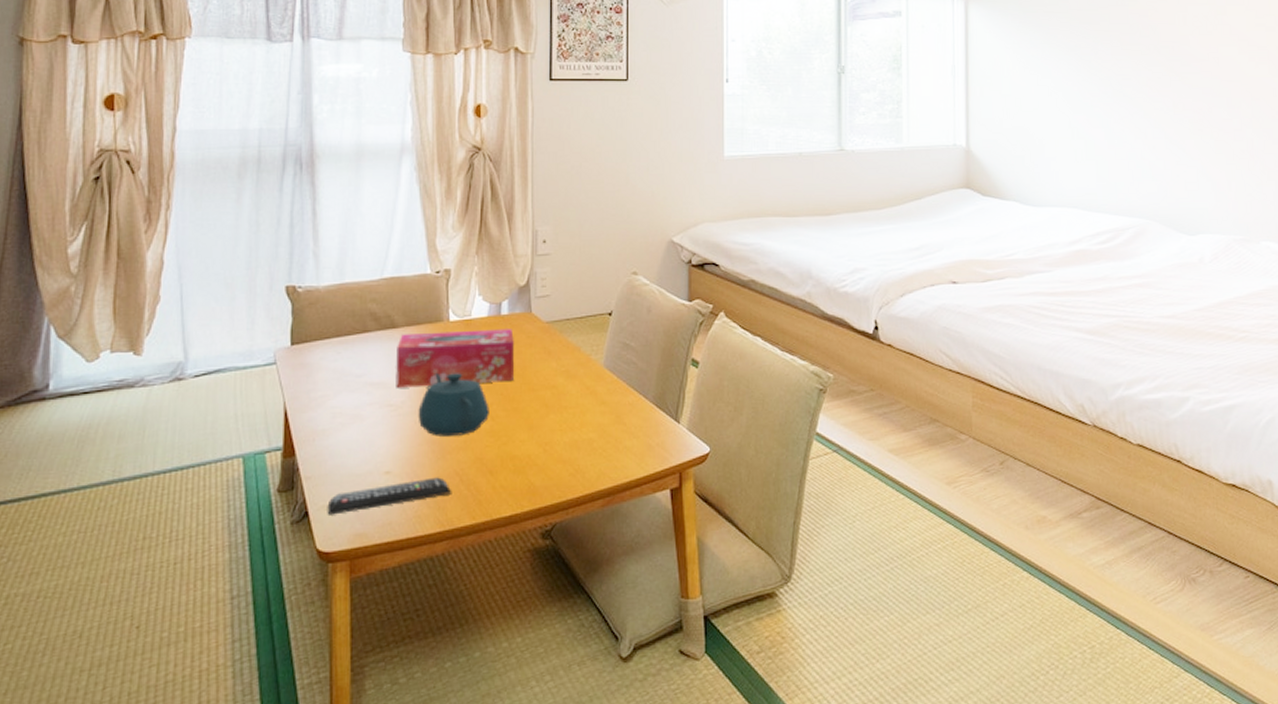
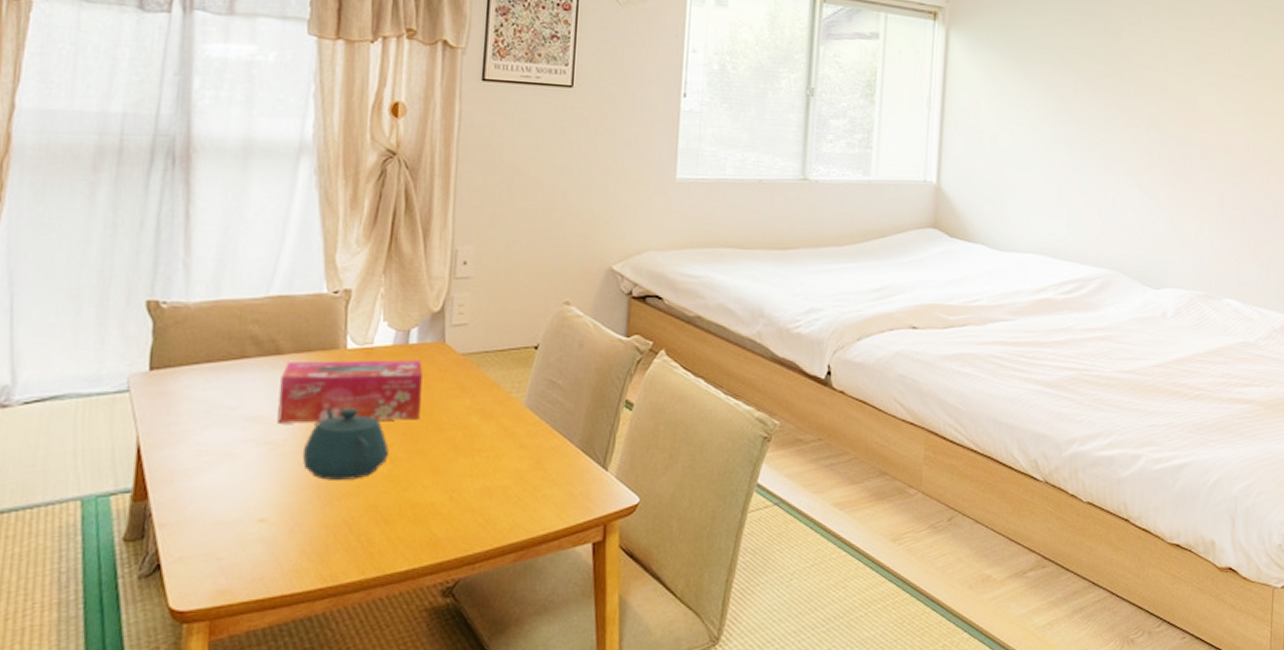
remote control: present [327,477,452,515] -> none [184,526,339,569]

